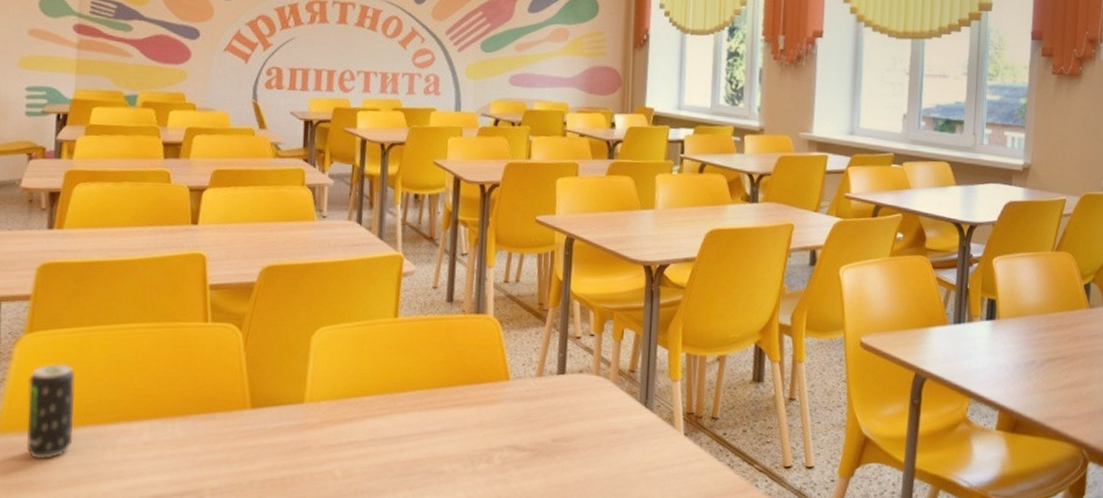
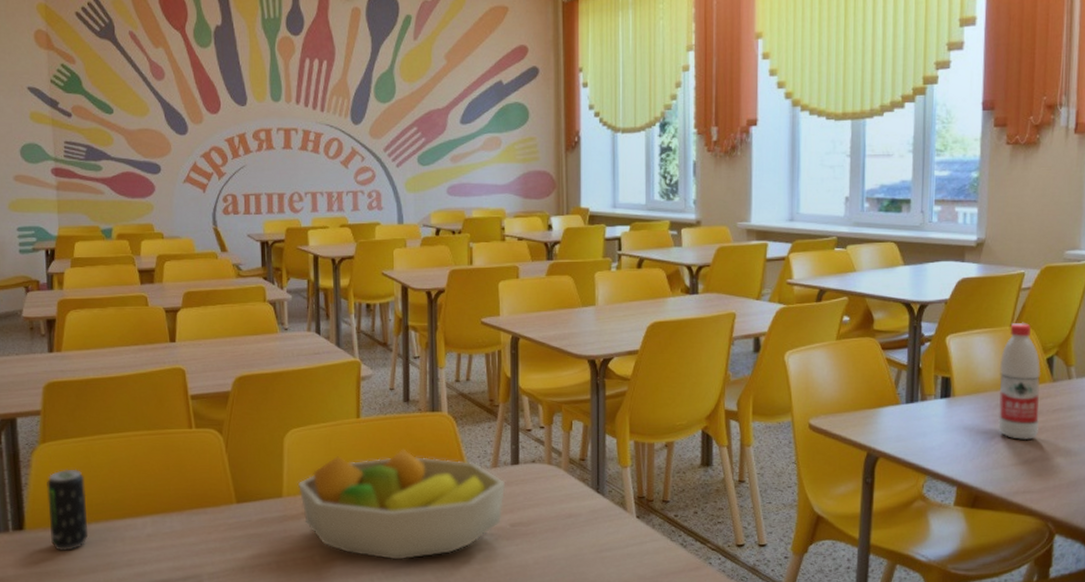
fruit bowl: none [322,353,550,477] -> present [297,448,506,560]
water bottle: none [1039,247,1079,365] -> present [998,322,1041,440]

